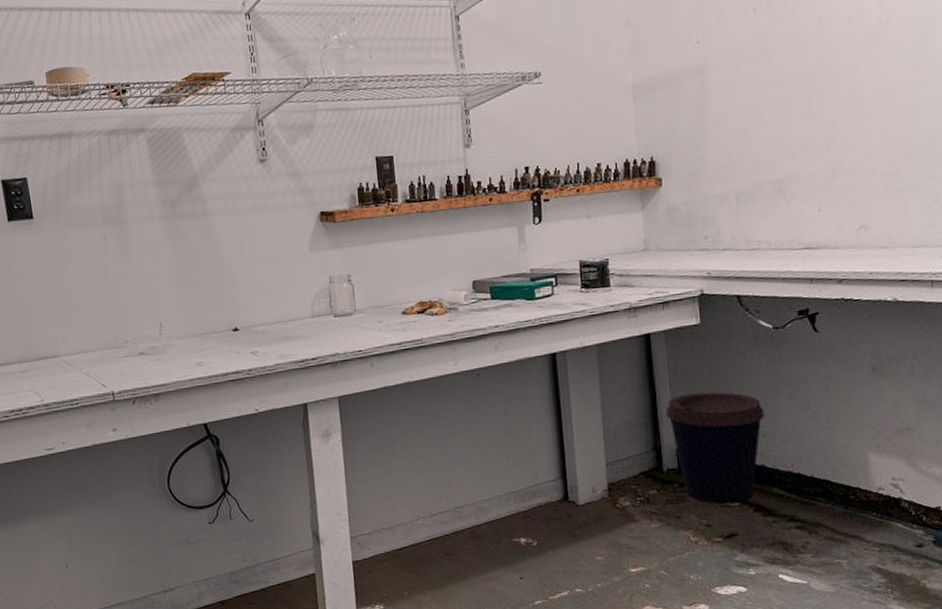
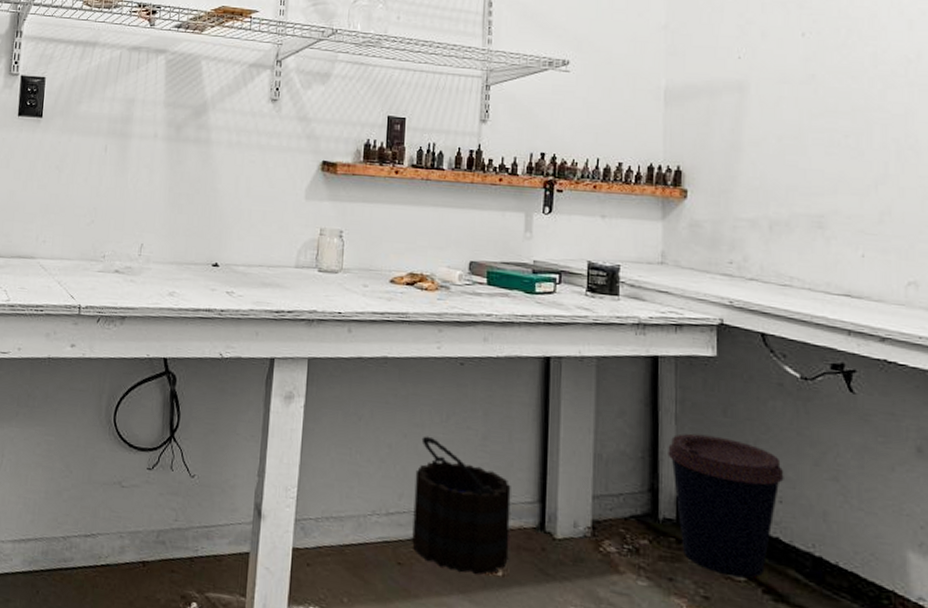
bucket: none [450,443,541,550] -> present [412,436,511,575]

